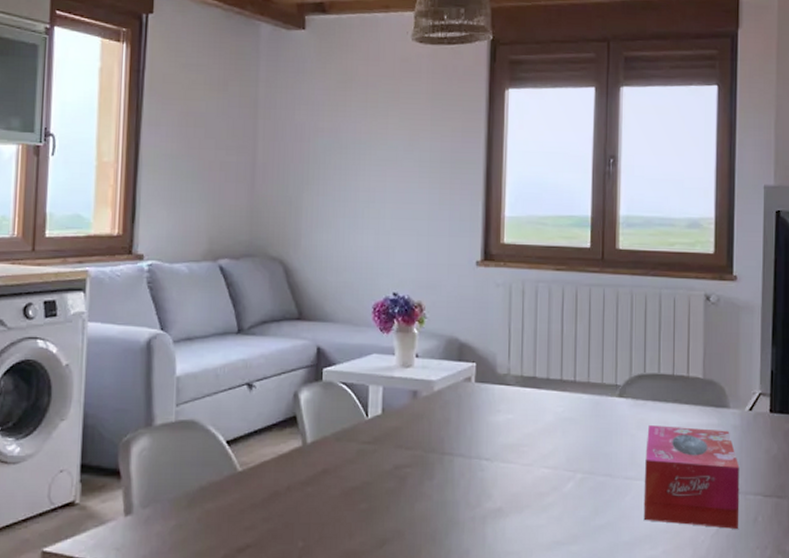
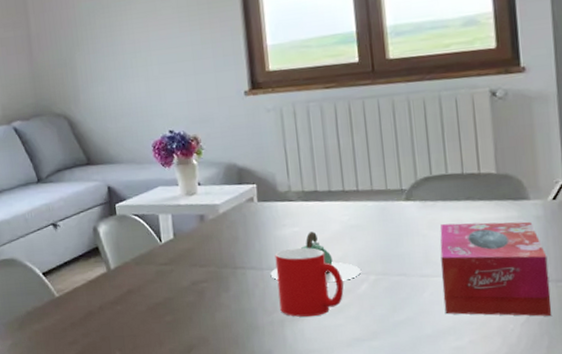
teapot: none [478,421,568,478] -> present [270,231,361,283]
cup: none [484,438,550,515] -> present [274,248,344,317]

